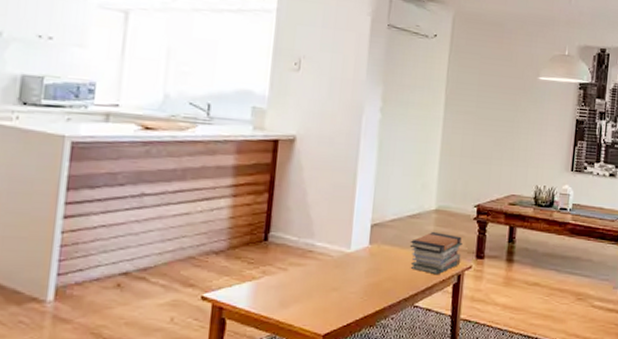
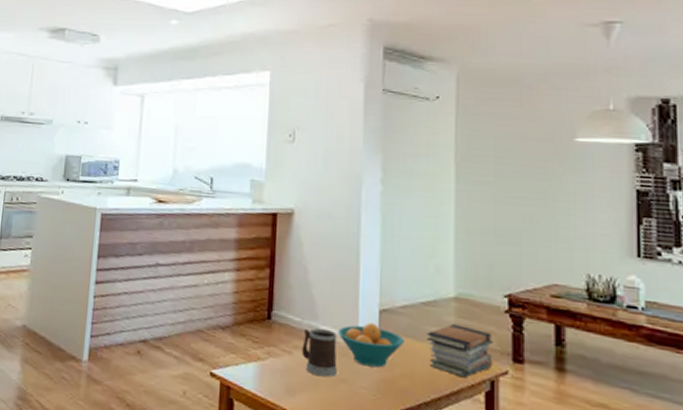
mug: none [297,245,331,288] -> present [302,328,337,378]
fruit bowl: none [331,236,392,274] -> present [337,322,405,368]

